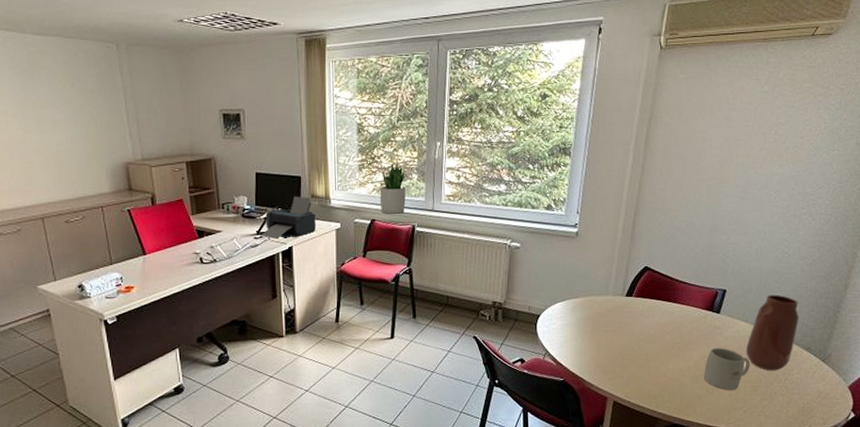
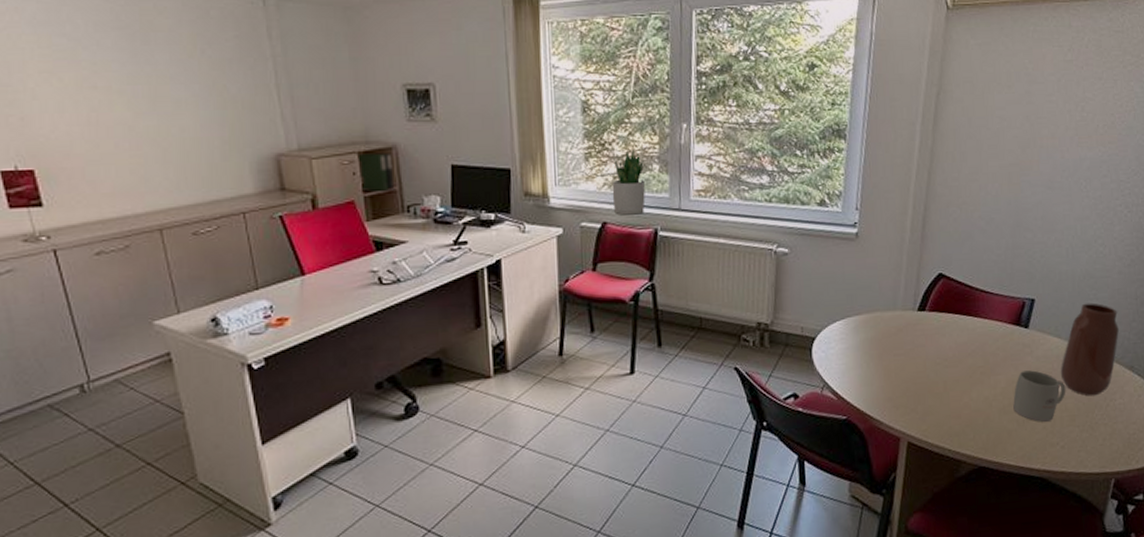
binder: none [184,162,213,193] -> present [356,152,395,192]
printer: present [261,196,316,240] -> none [459,194,531,251]

